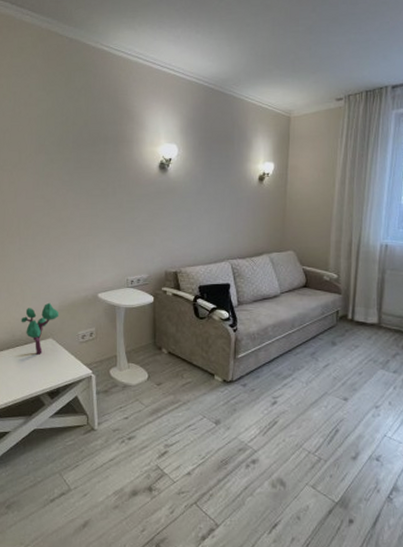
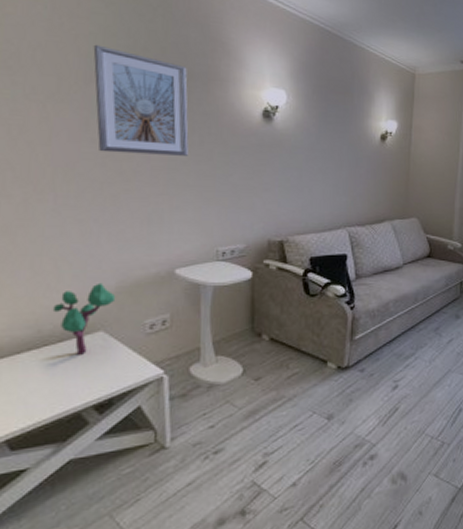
picture frame: none [40,124,105,205] -> present [93,44,189,156]

